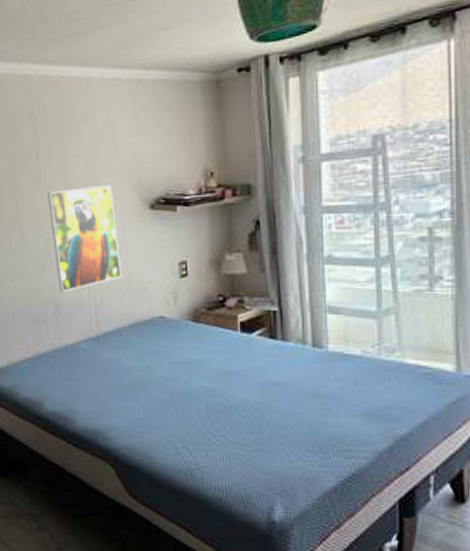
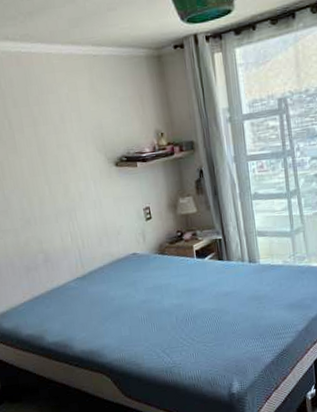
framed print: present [47,184,122,292] -> none [24,147,98,243]

